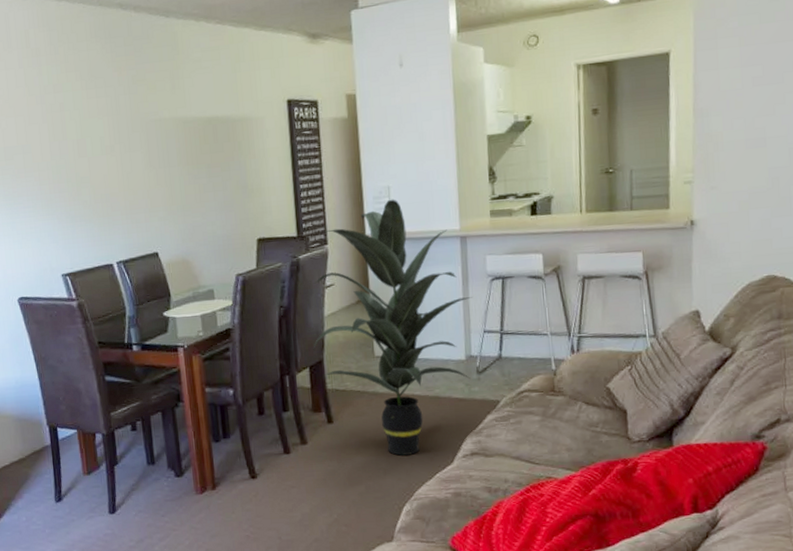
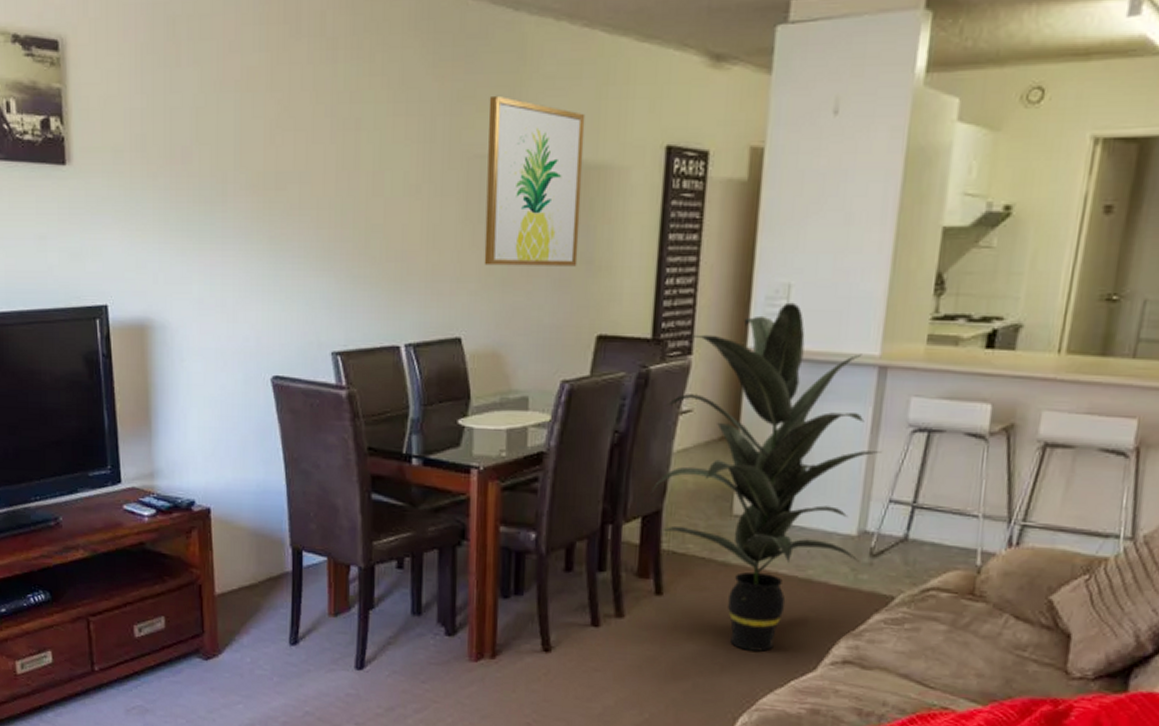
wall art: none [155,77,236,198] -> present [484,95,586,267]

